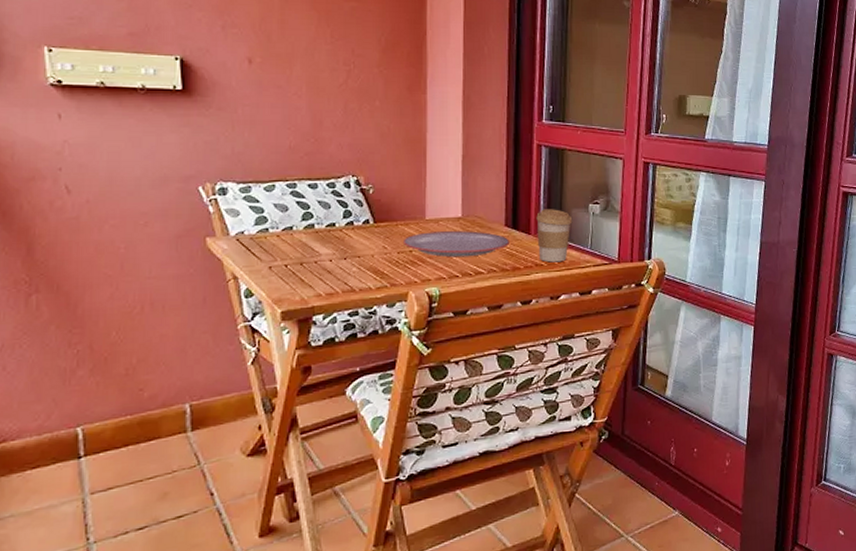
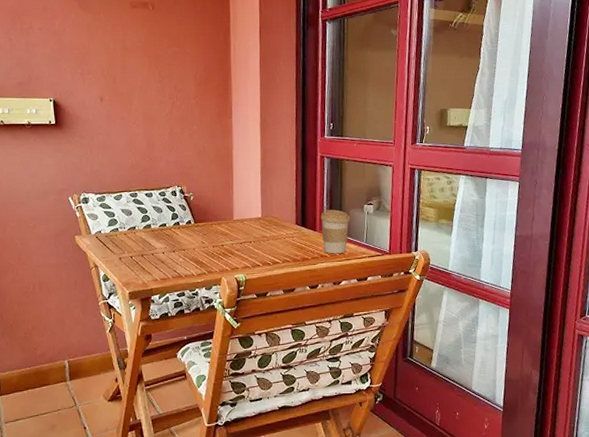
plate: present [404,231,509,258] -> none [217,228,299,250]

